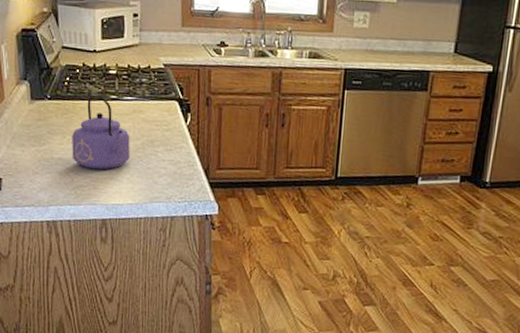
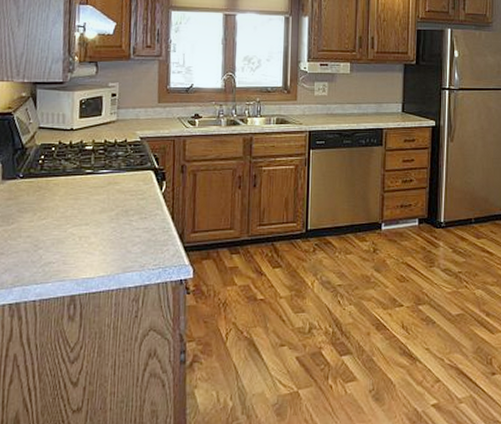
kettle: present [72,94,130,170] -> none [41,170,104,244]

